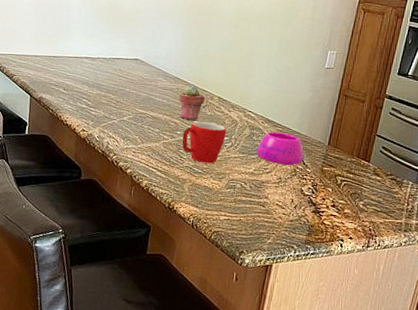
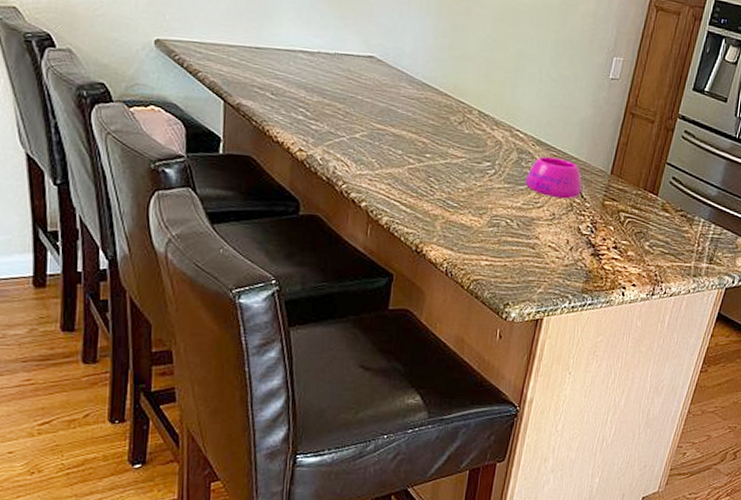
potted succulent: present [179,85,206,120] -> none [428,93,462,140]
mug: present [182,121,227,164] -> none [432,141,489,196]

